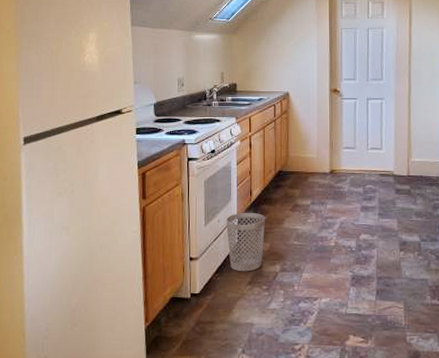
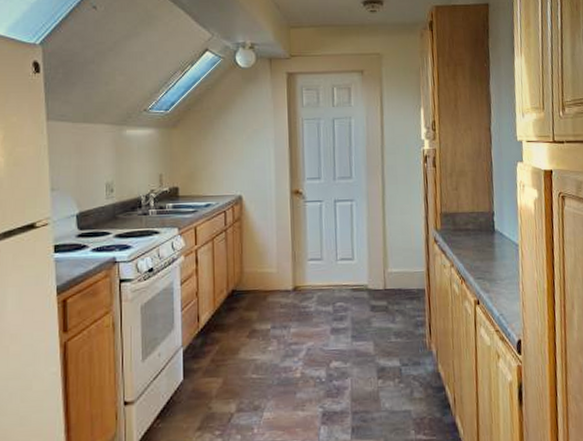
wastebasket: present [226,212,265,272] -> none [169,341,216,416]

